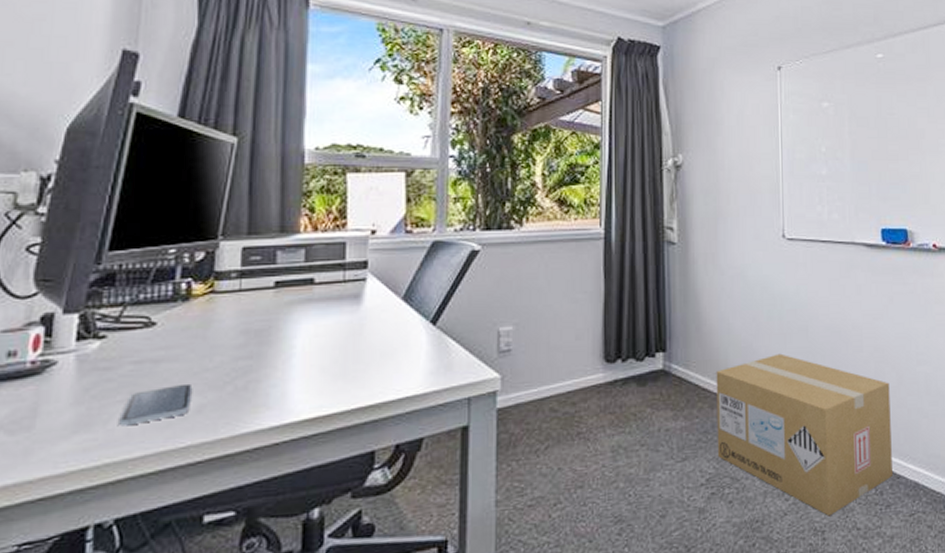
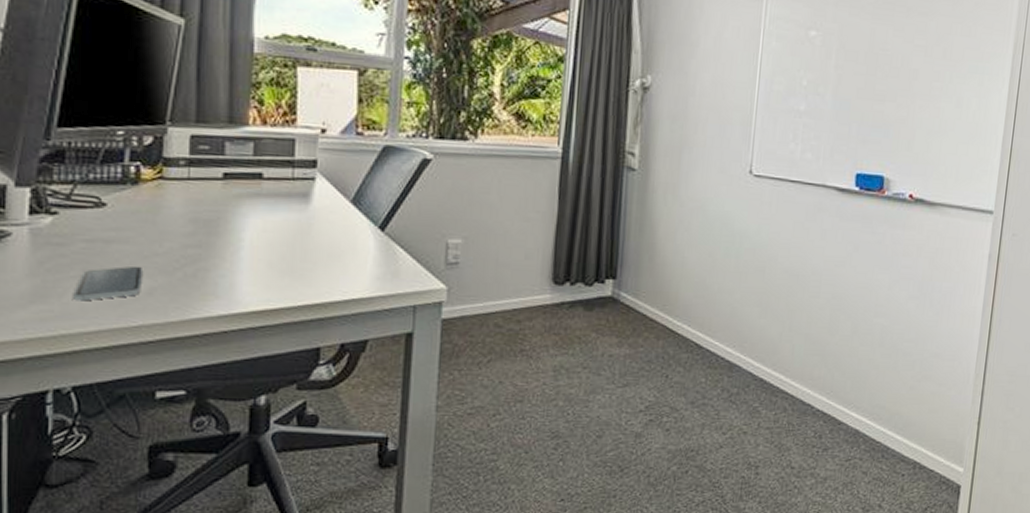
cardboard box: present [716,353,893,516] -> none [659,291,843,453]

